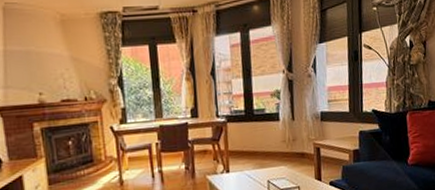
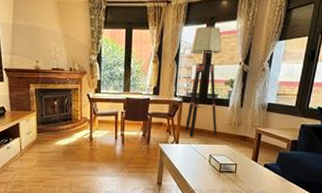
floor lamp: none [227,34,272,163] -> present [185,27,222,138]

